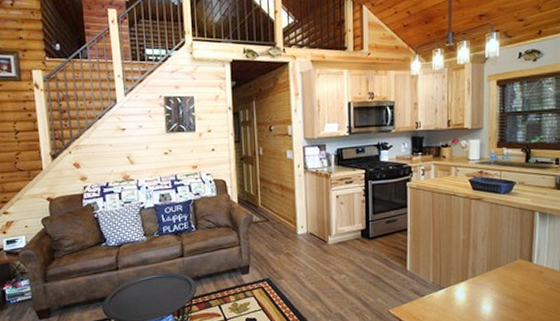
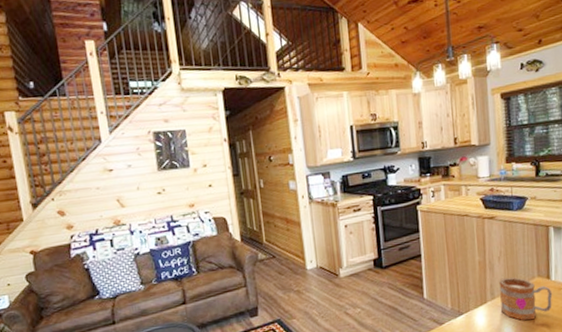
mug: none [480,257,534,300] -> present [499,277,553,321]

